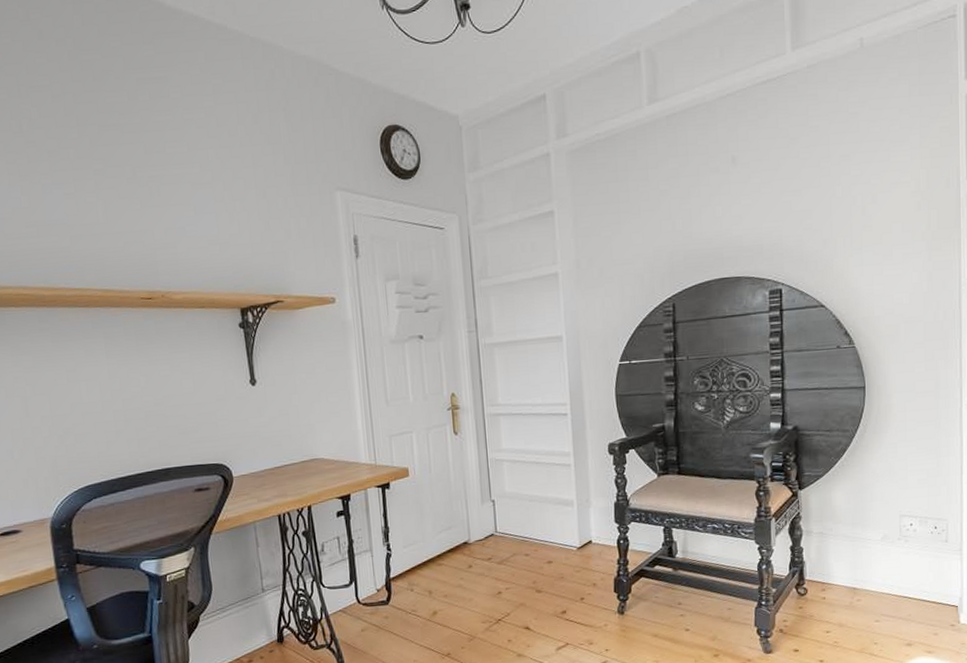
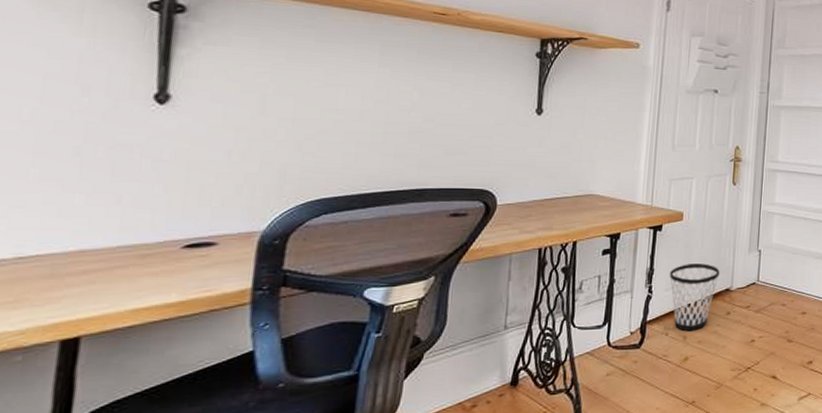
wastebasket: none [404,518,455,587] -> present [669,263,720,332]

